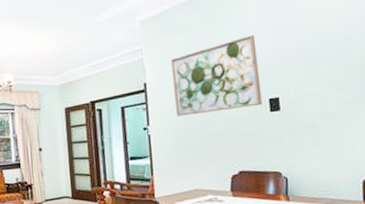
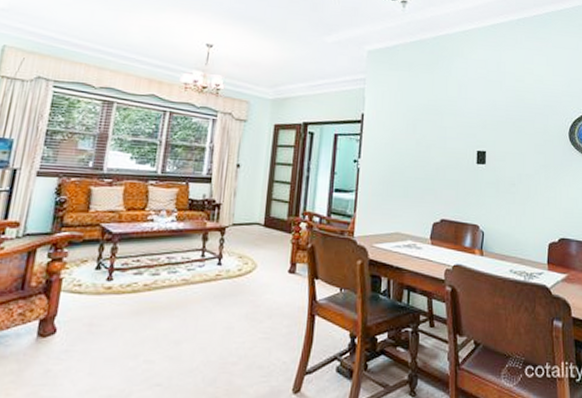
wall art: present [171,35,263,117] -> none [389,86,472,156]

